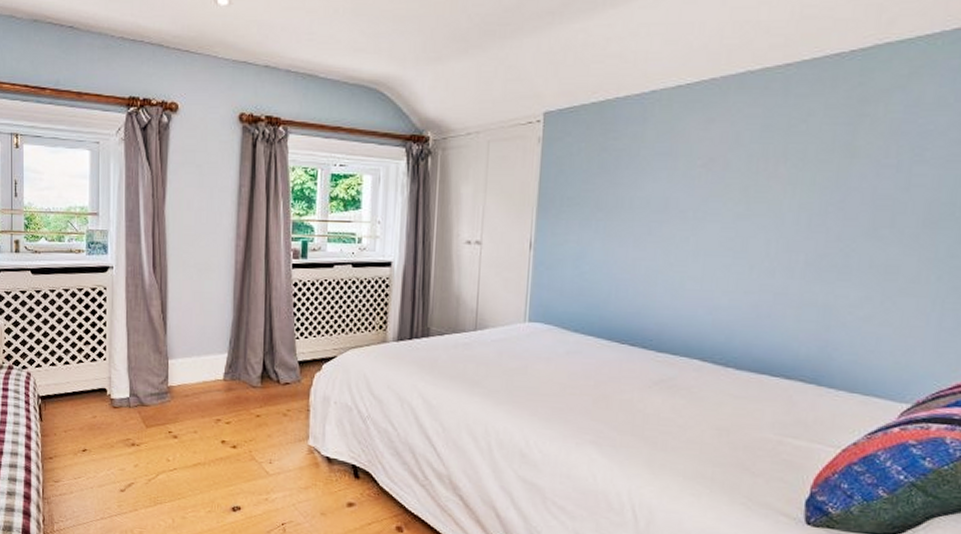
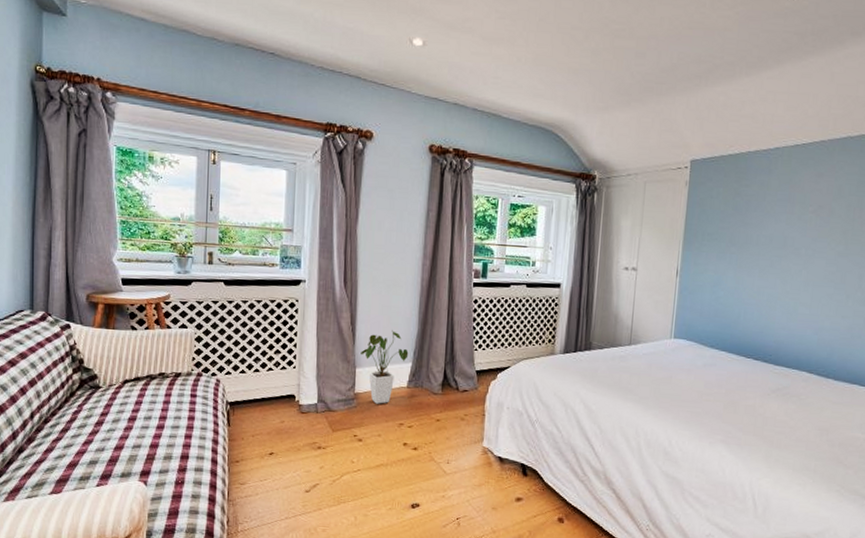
house plant: none [173,318,224,398] -> present [361,330,409,404]

